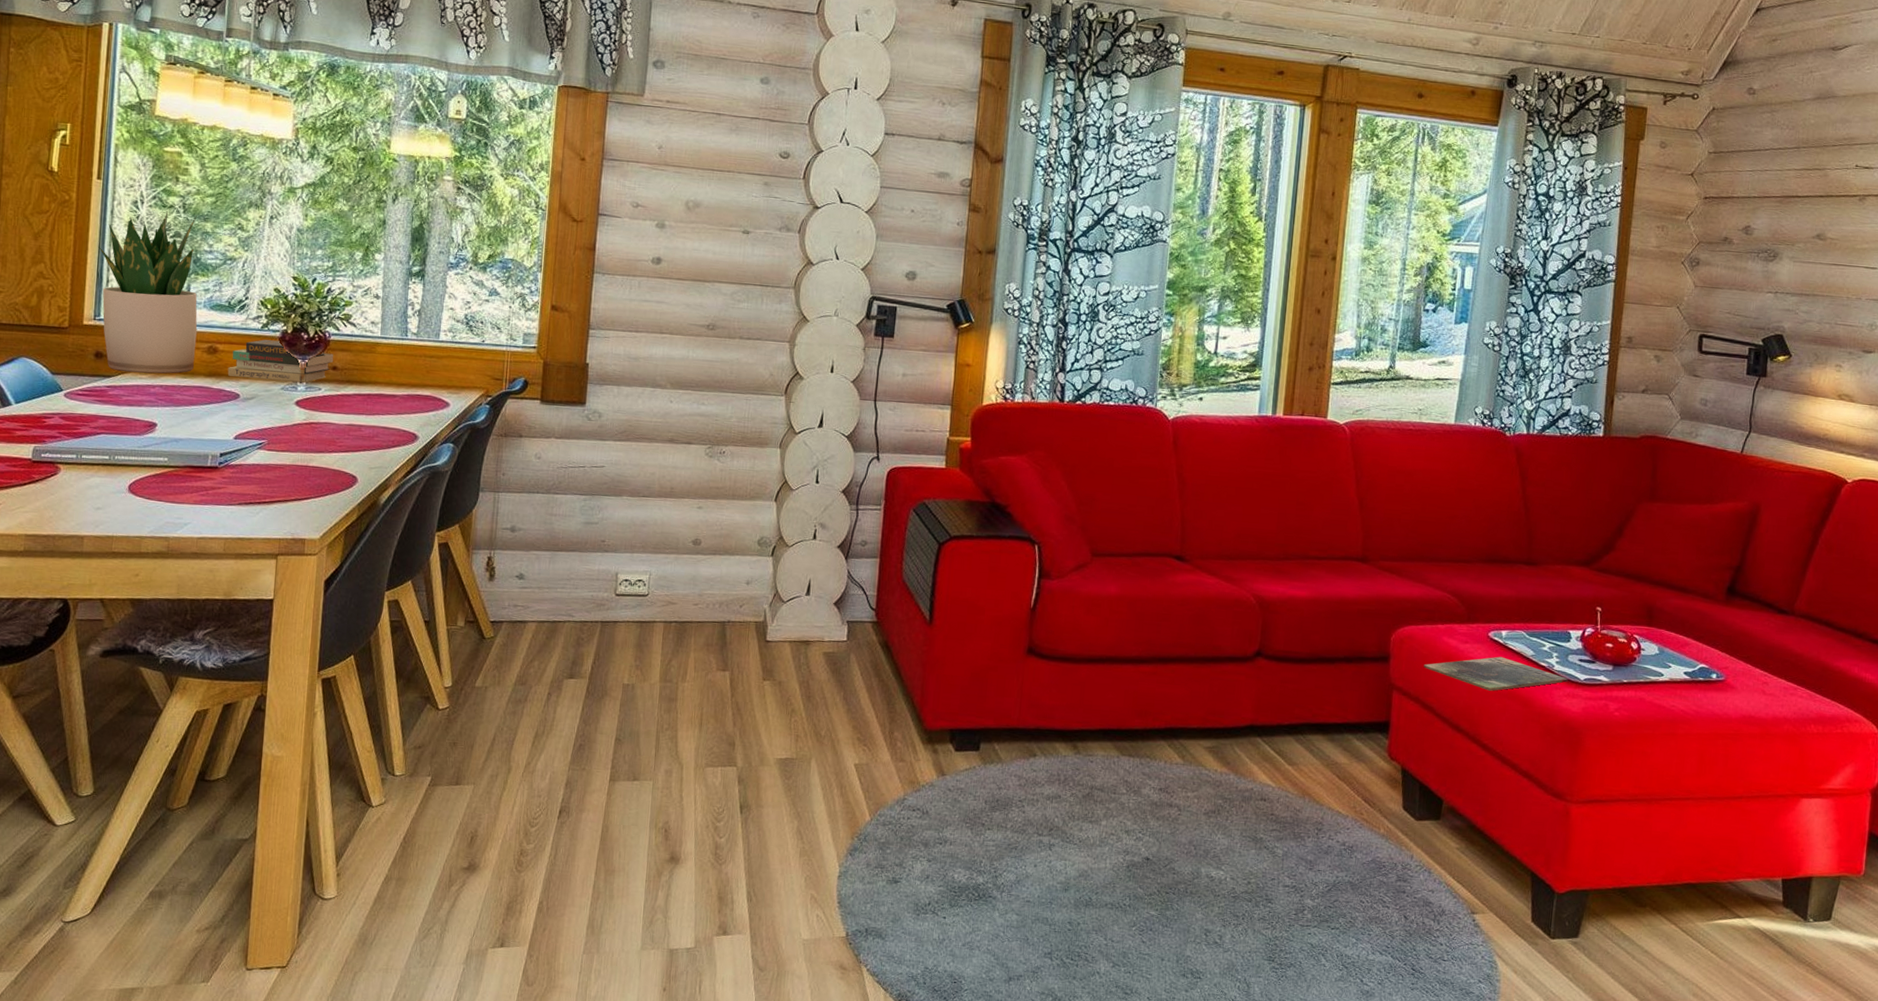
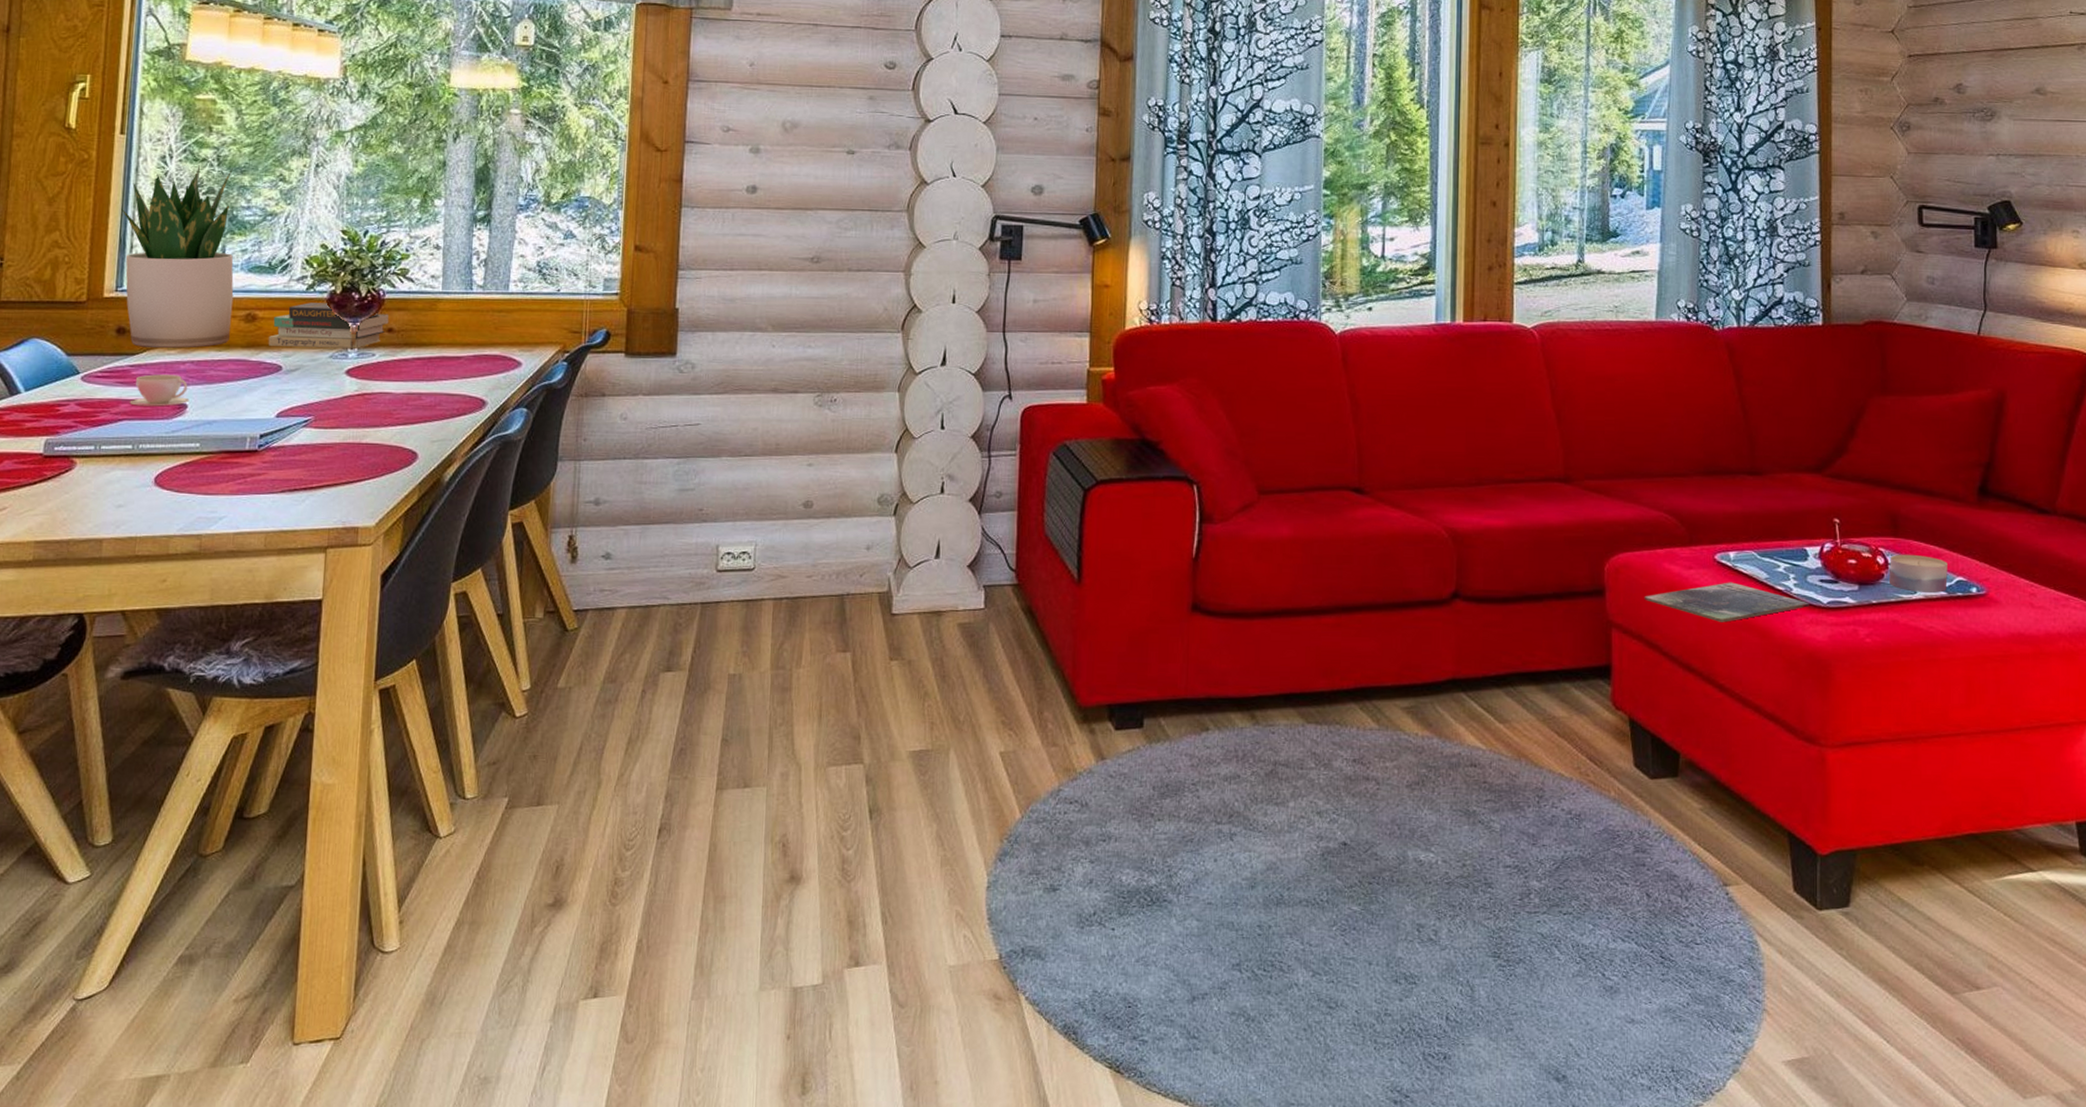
teacup: none [106,395,159,425] -> present [129,374,190,408]
candle: none [1639,641,1693,677] -> present [1888,554,1948,594]

